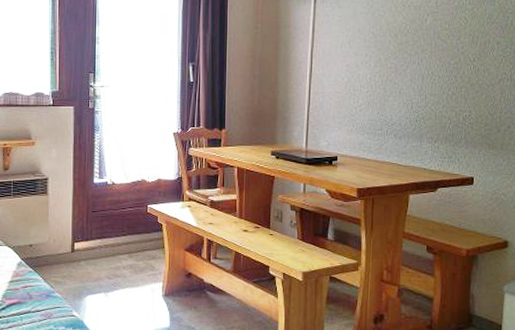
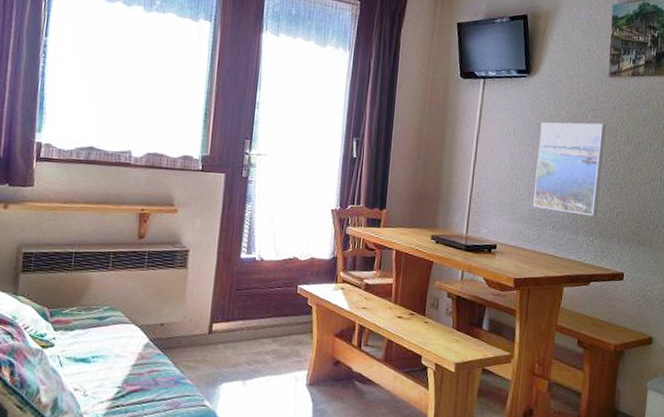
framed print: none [372,26,447,122] -> present [532,122,605,217]

